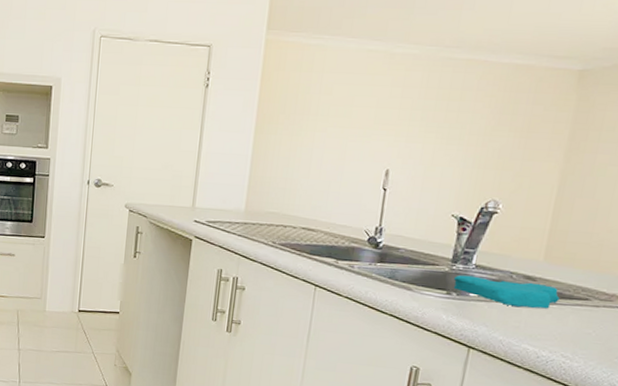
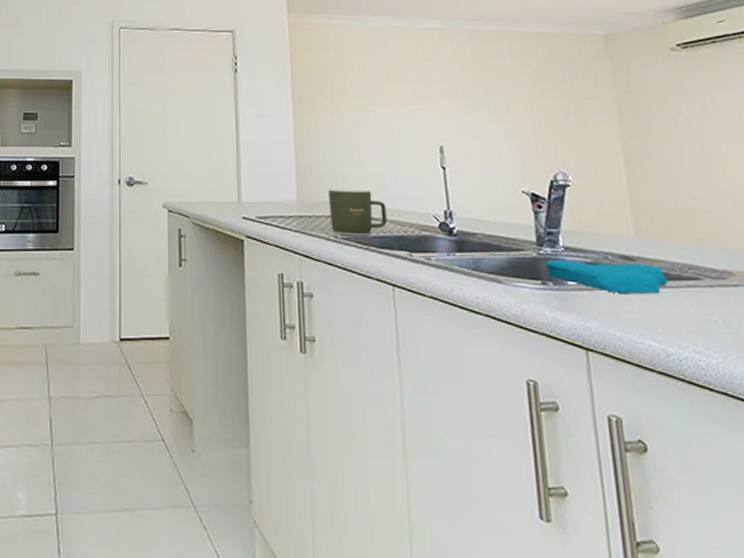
mug: none [271,201,324,244] -> present [329,189,387,236]

